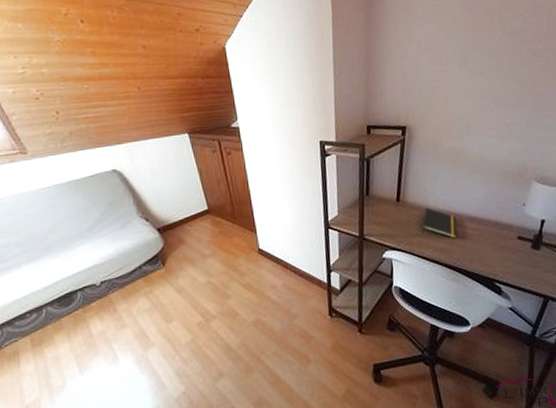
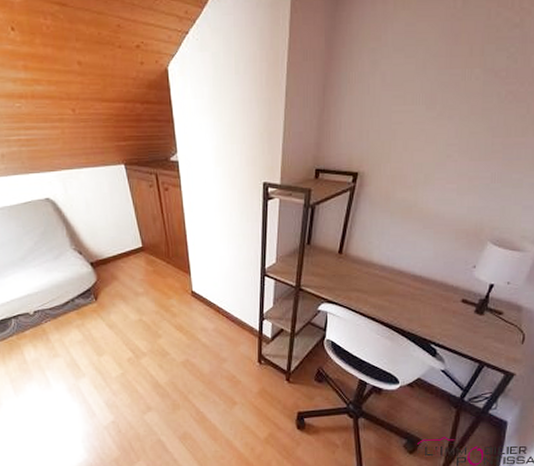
notepad: present [422,208,457,238] -> none [362,263,400,296]

